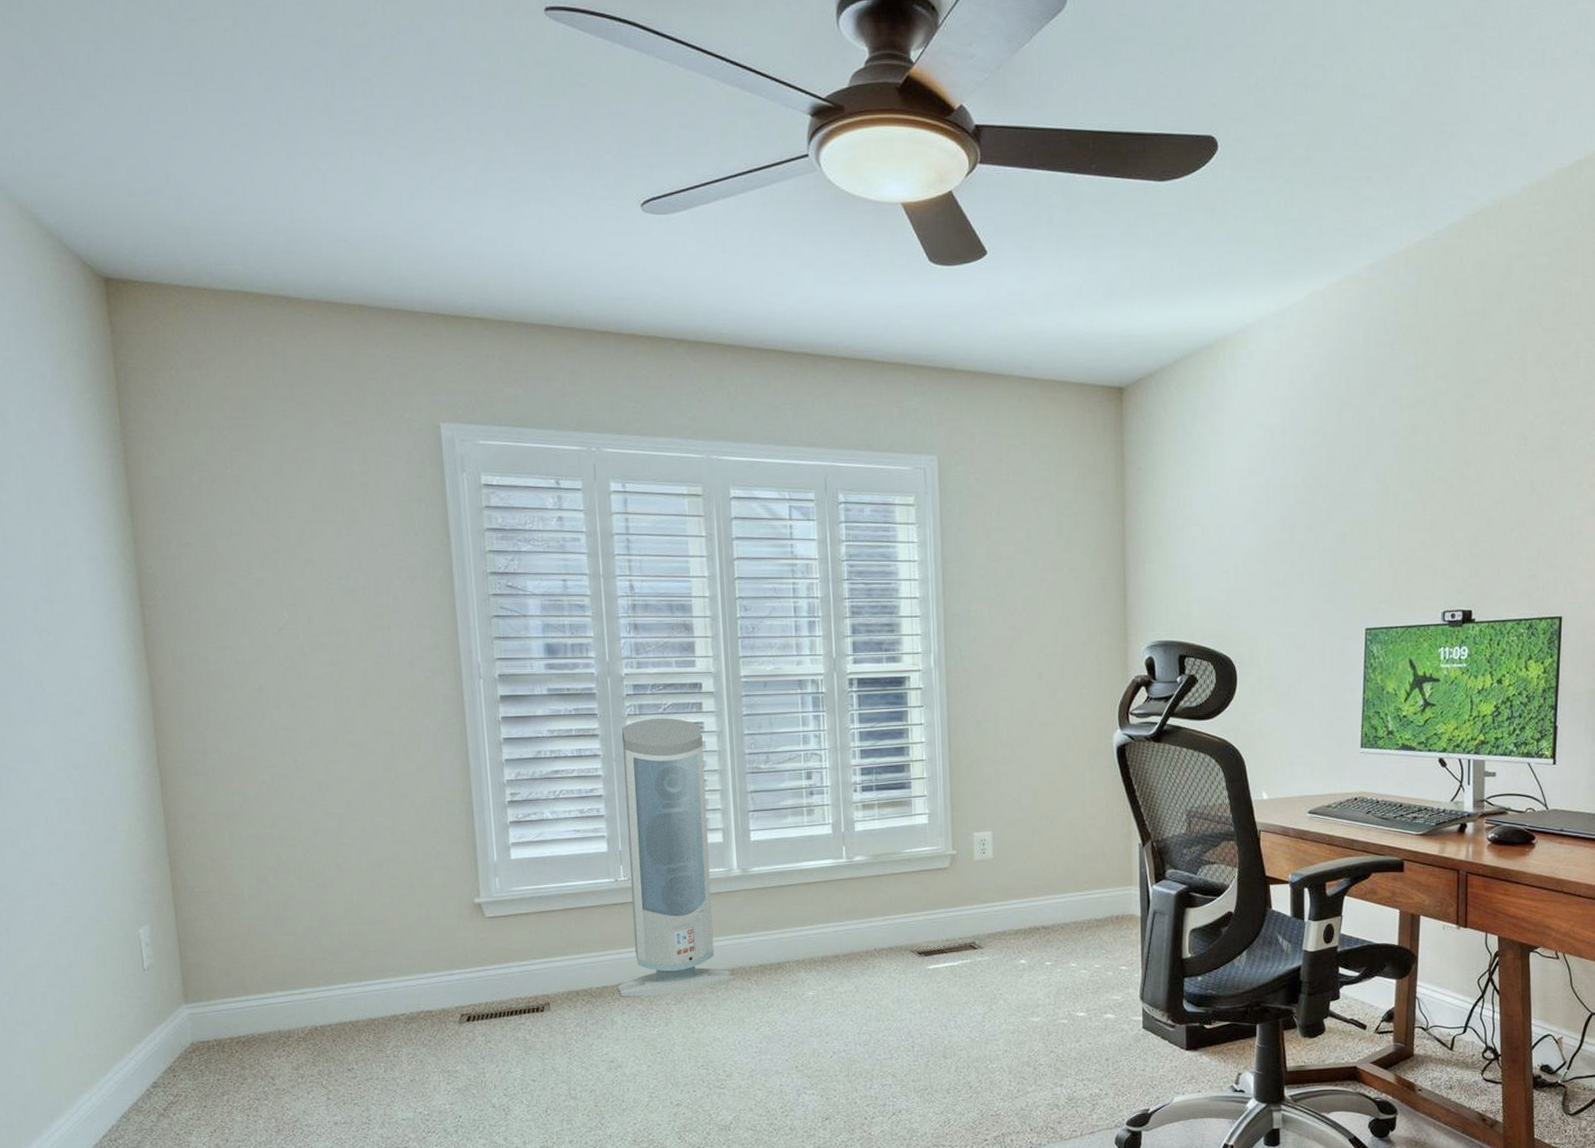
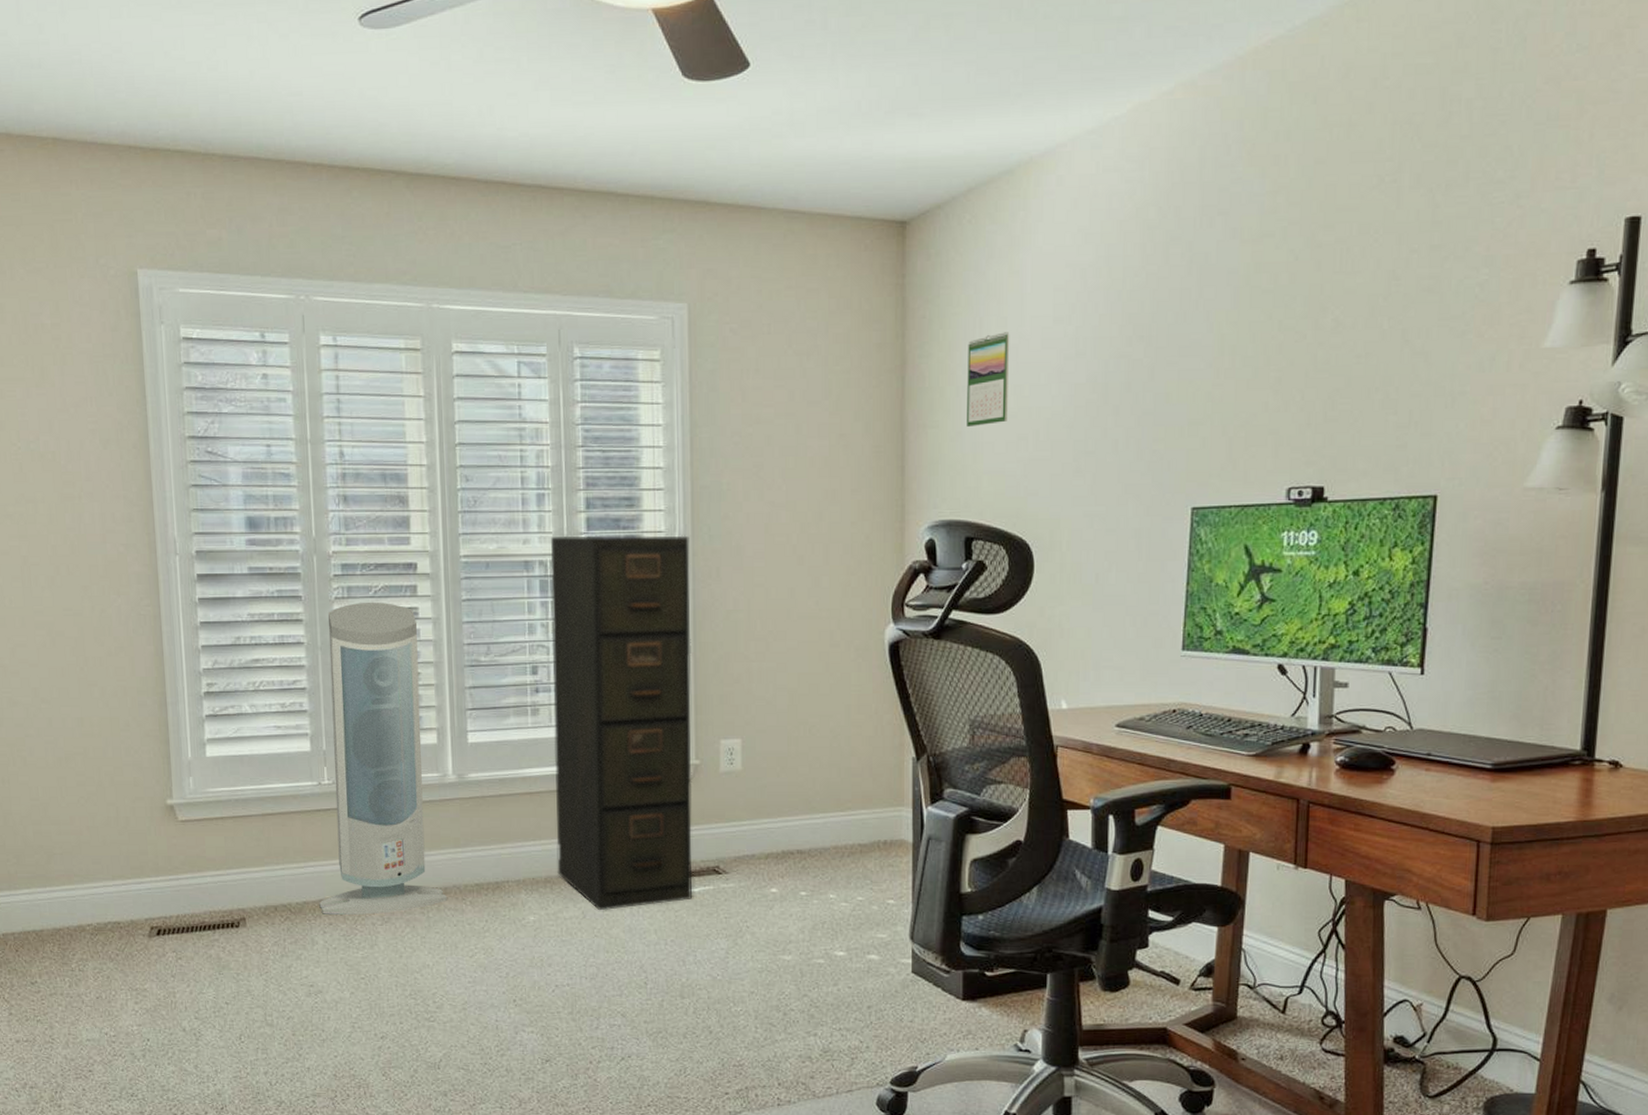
filing cabinet: none [821,656,952,985] -> present [550,535,692,911]
calendar: none [1177,482,1213,561] -> present [967,332,1010,427]

